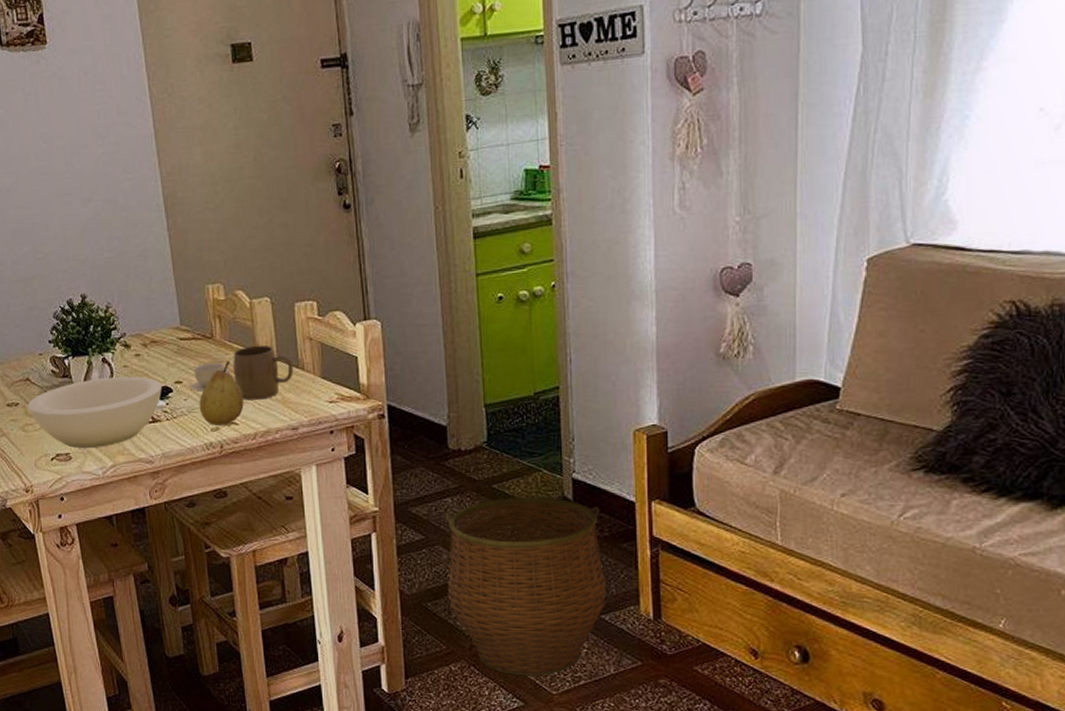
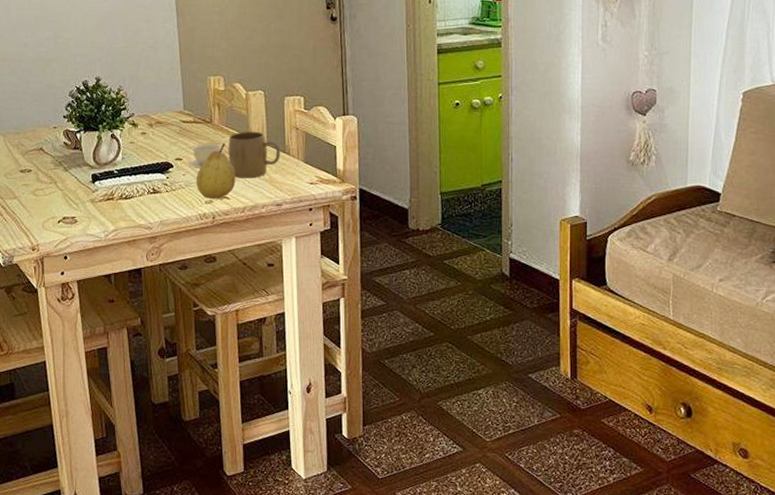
bowl: present [28,376,163,448] -> none [40,151,164,213]
basket: present [446,496,606,676] -> none [402,271,534,426]

